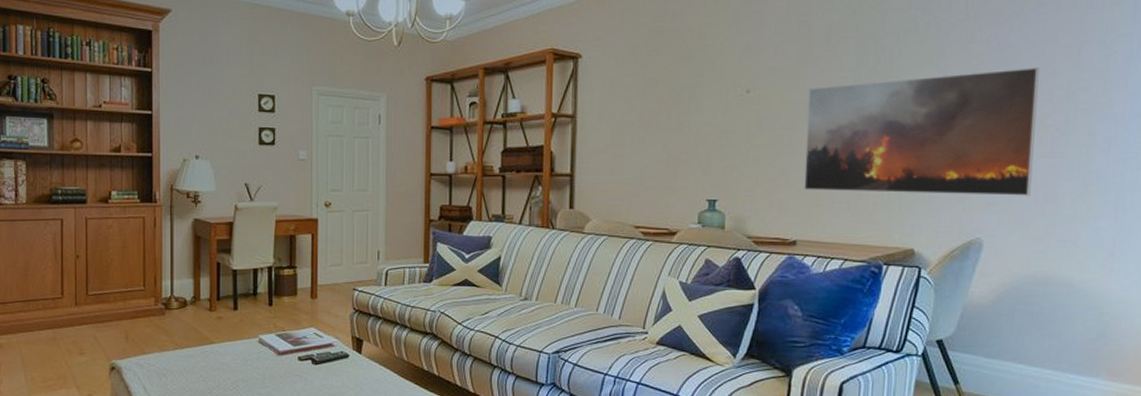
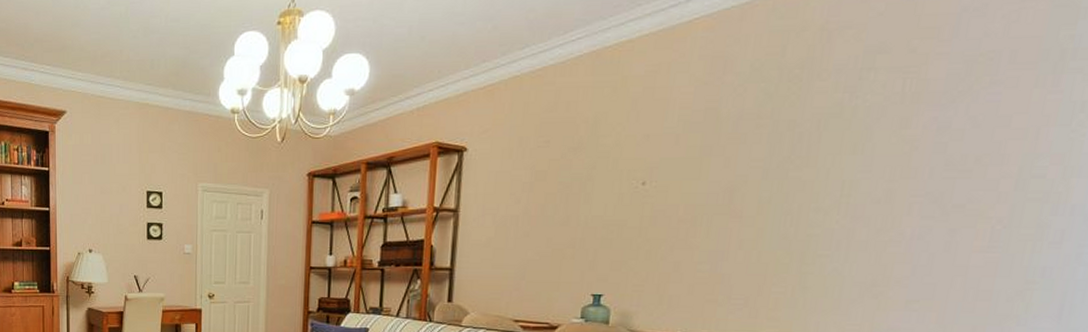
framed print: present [804,67,1039,196] -> none [698,154,985,294]

